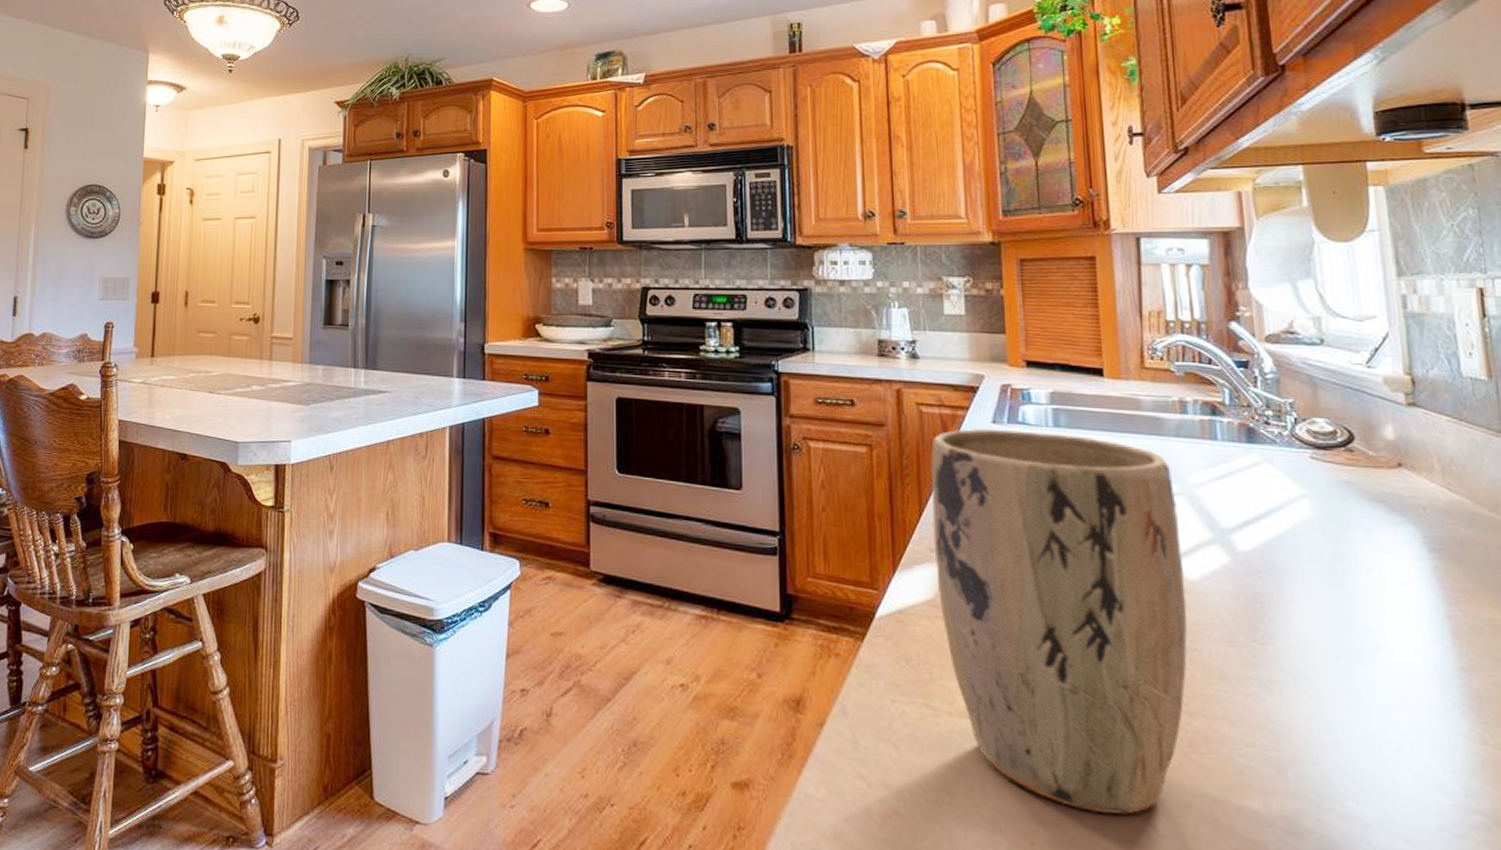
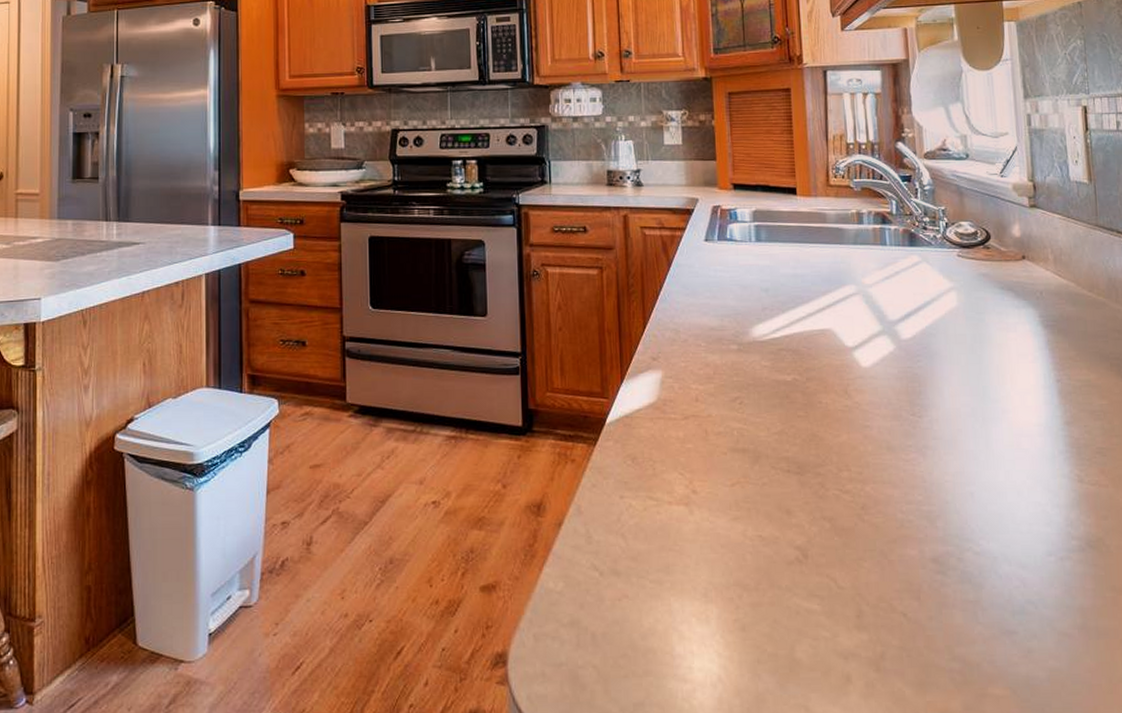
plant pot: present [930,428,1188,816] -> none [653,246,862,575]

